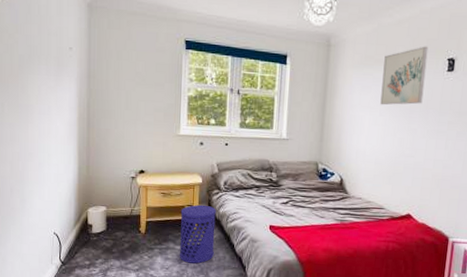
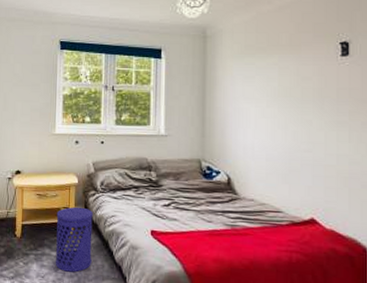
wall art: present [380,46,428,106] -> none [266,31,316,96]

